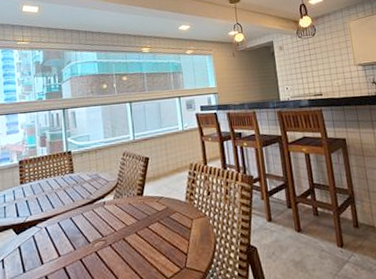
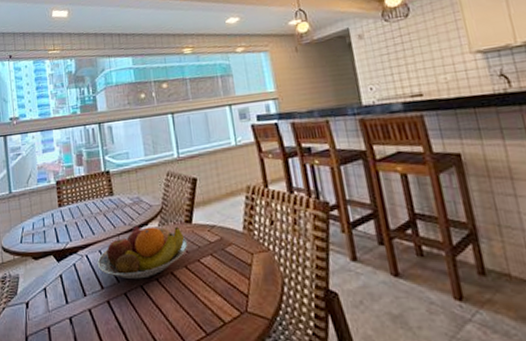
fruit bowl: none [55,199,139,247] -> present [97,226,189,280]

